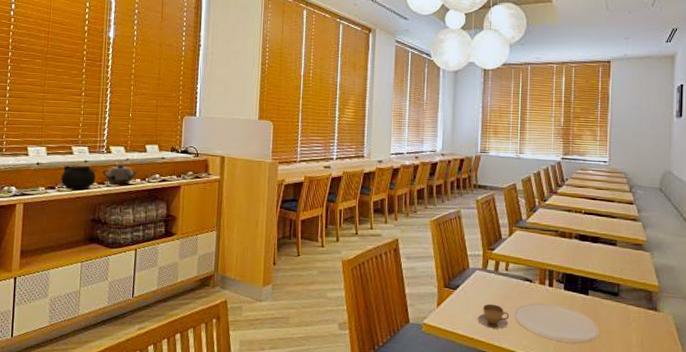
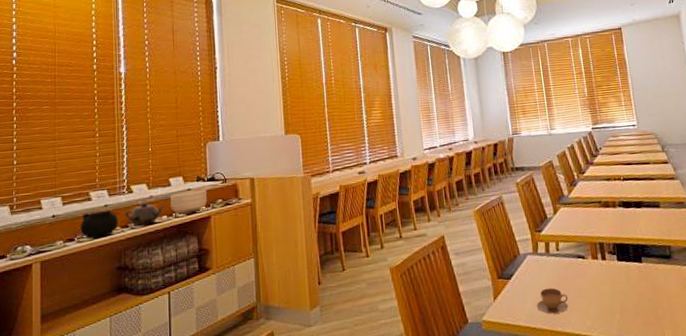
bowl: none [145,159,180,181] -> present [171,189,208,214]
plate: present [513,302,599,344] -> none [571,277,660,317]

